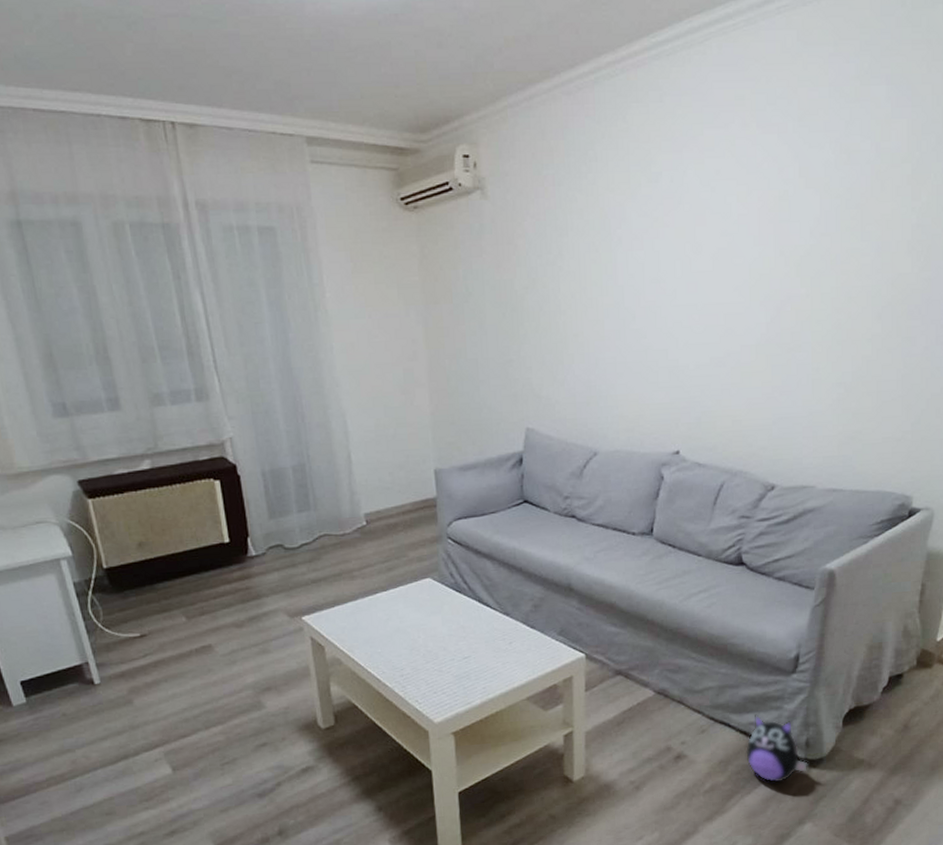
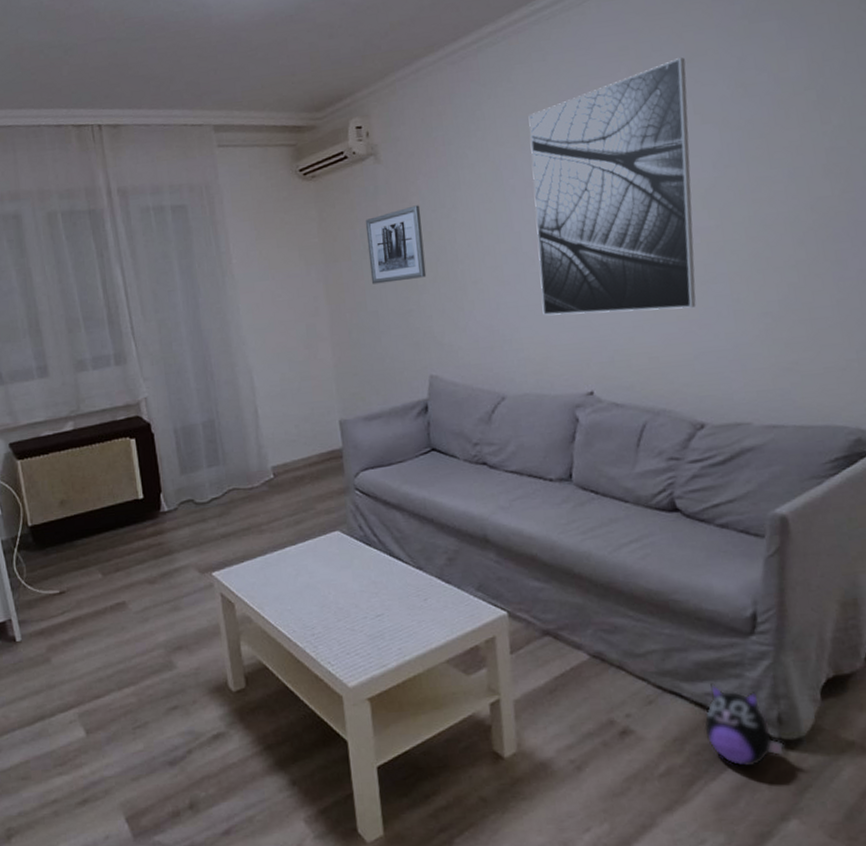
wall art: none [468,249,529,331] -> present [365,205,427,285]
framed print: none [639,115,797,375] -> present [528,57,696,316]

